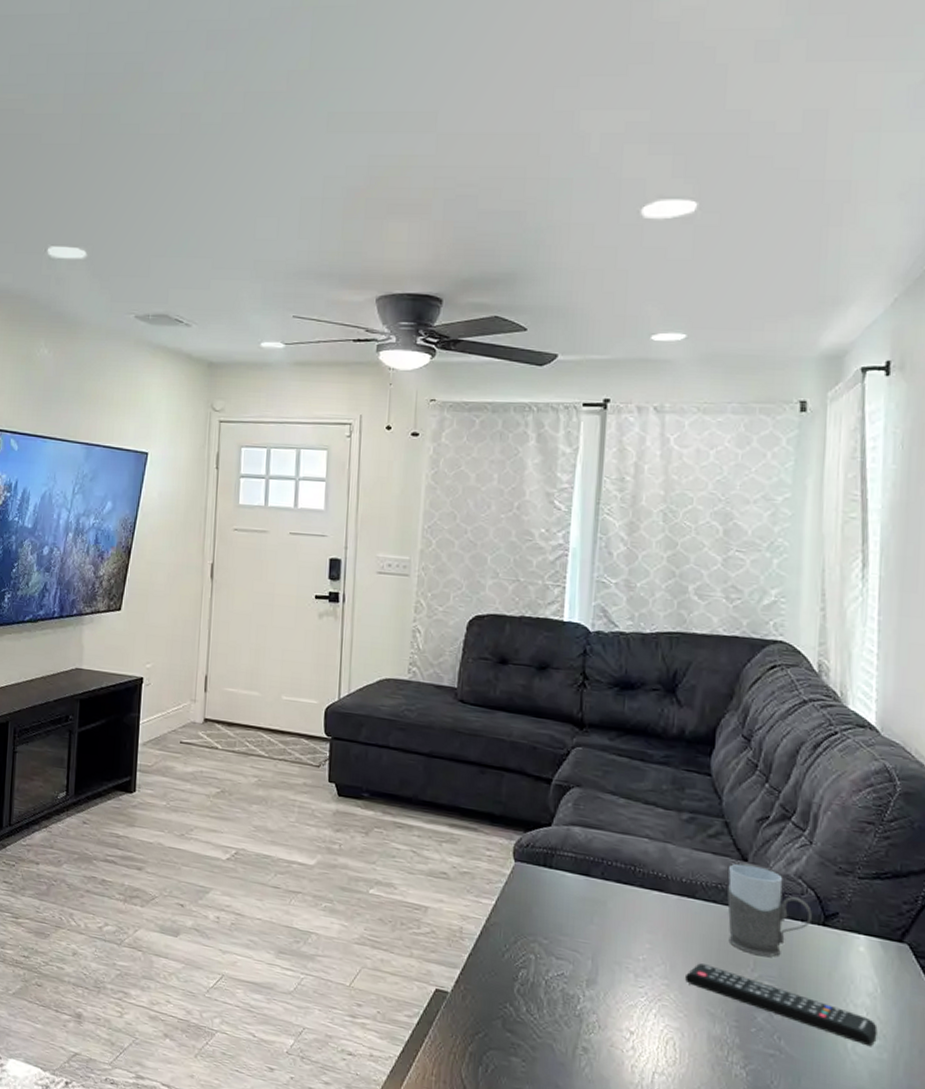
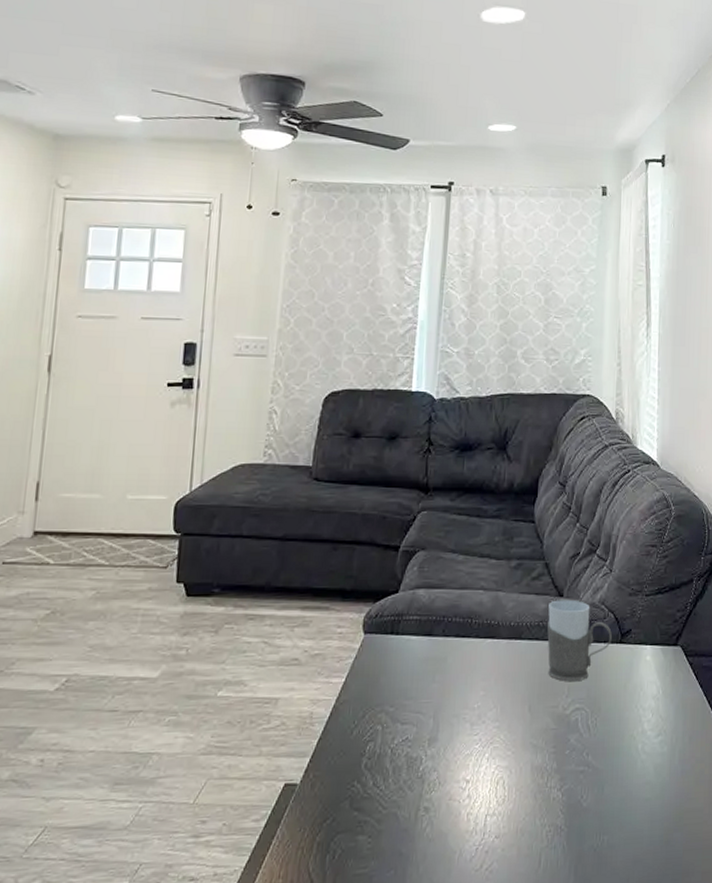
remote control: present [684,963,878,1047] -> none [512,699,660,744]

